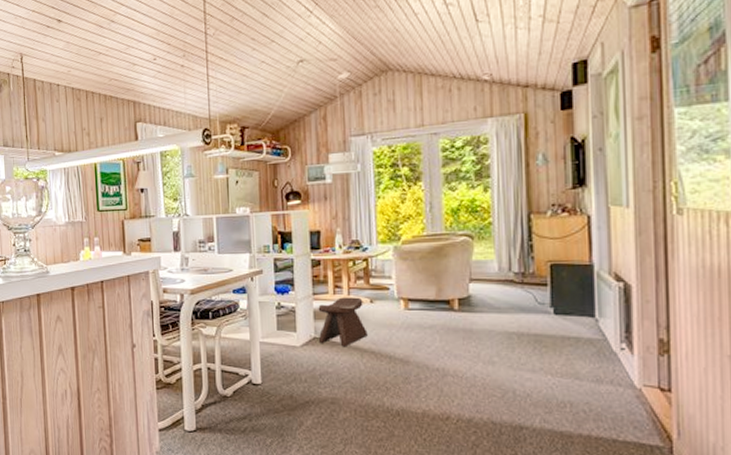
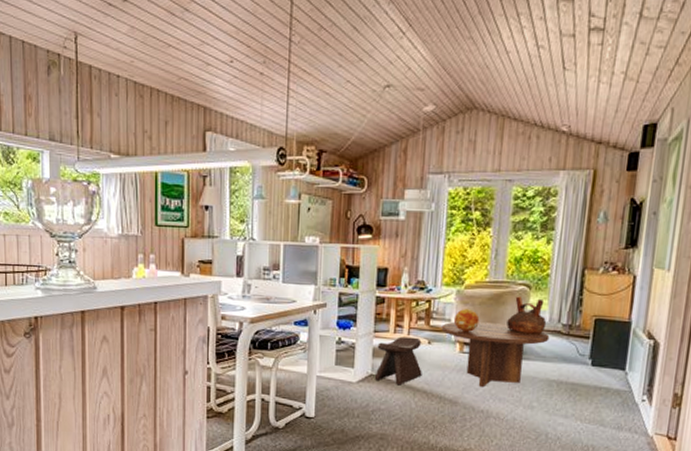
coffee table: none [382,277,502,345] -> present [441,322,550,388]
decorative sphere: none [394,265,422,289] -> present [453,309,480,333]
vessel: none [452,247,496,285] -> present [507,296,547,334]

